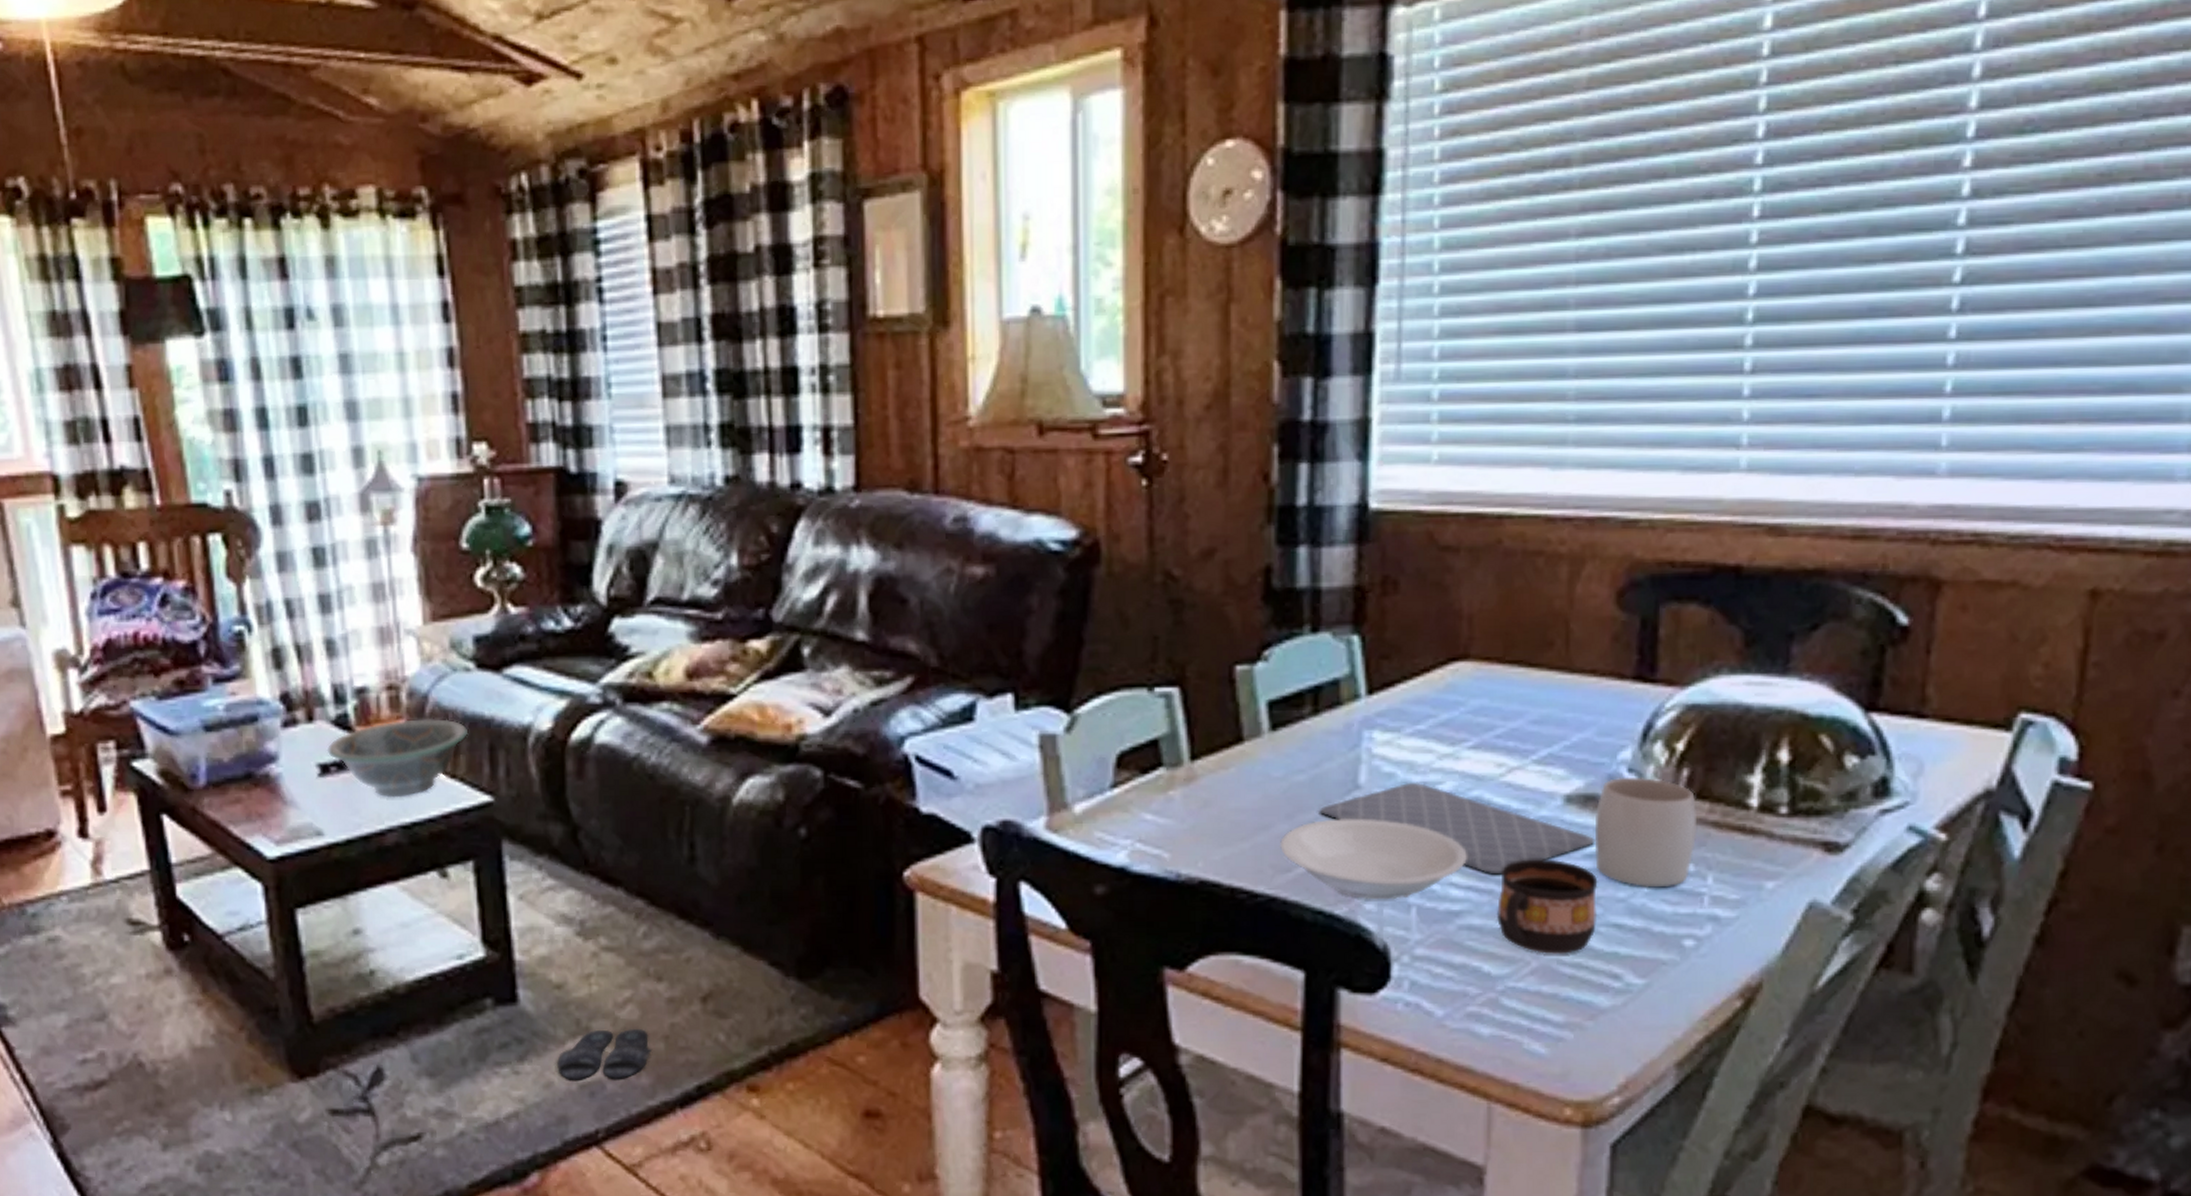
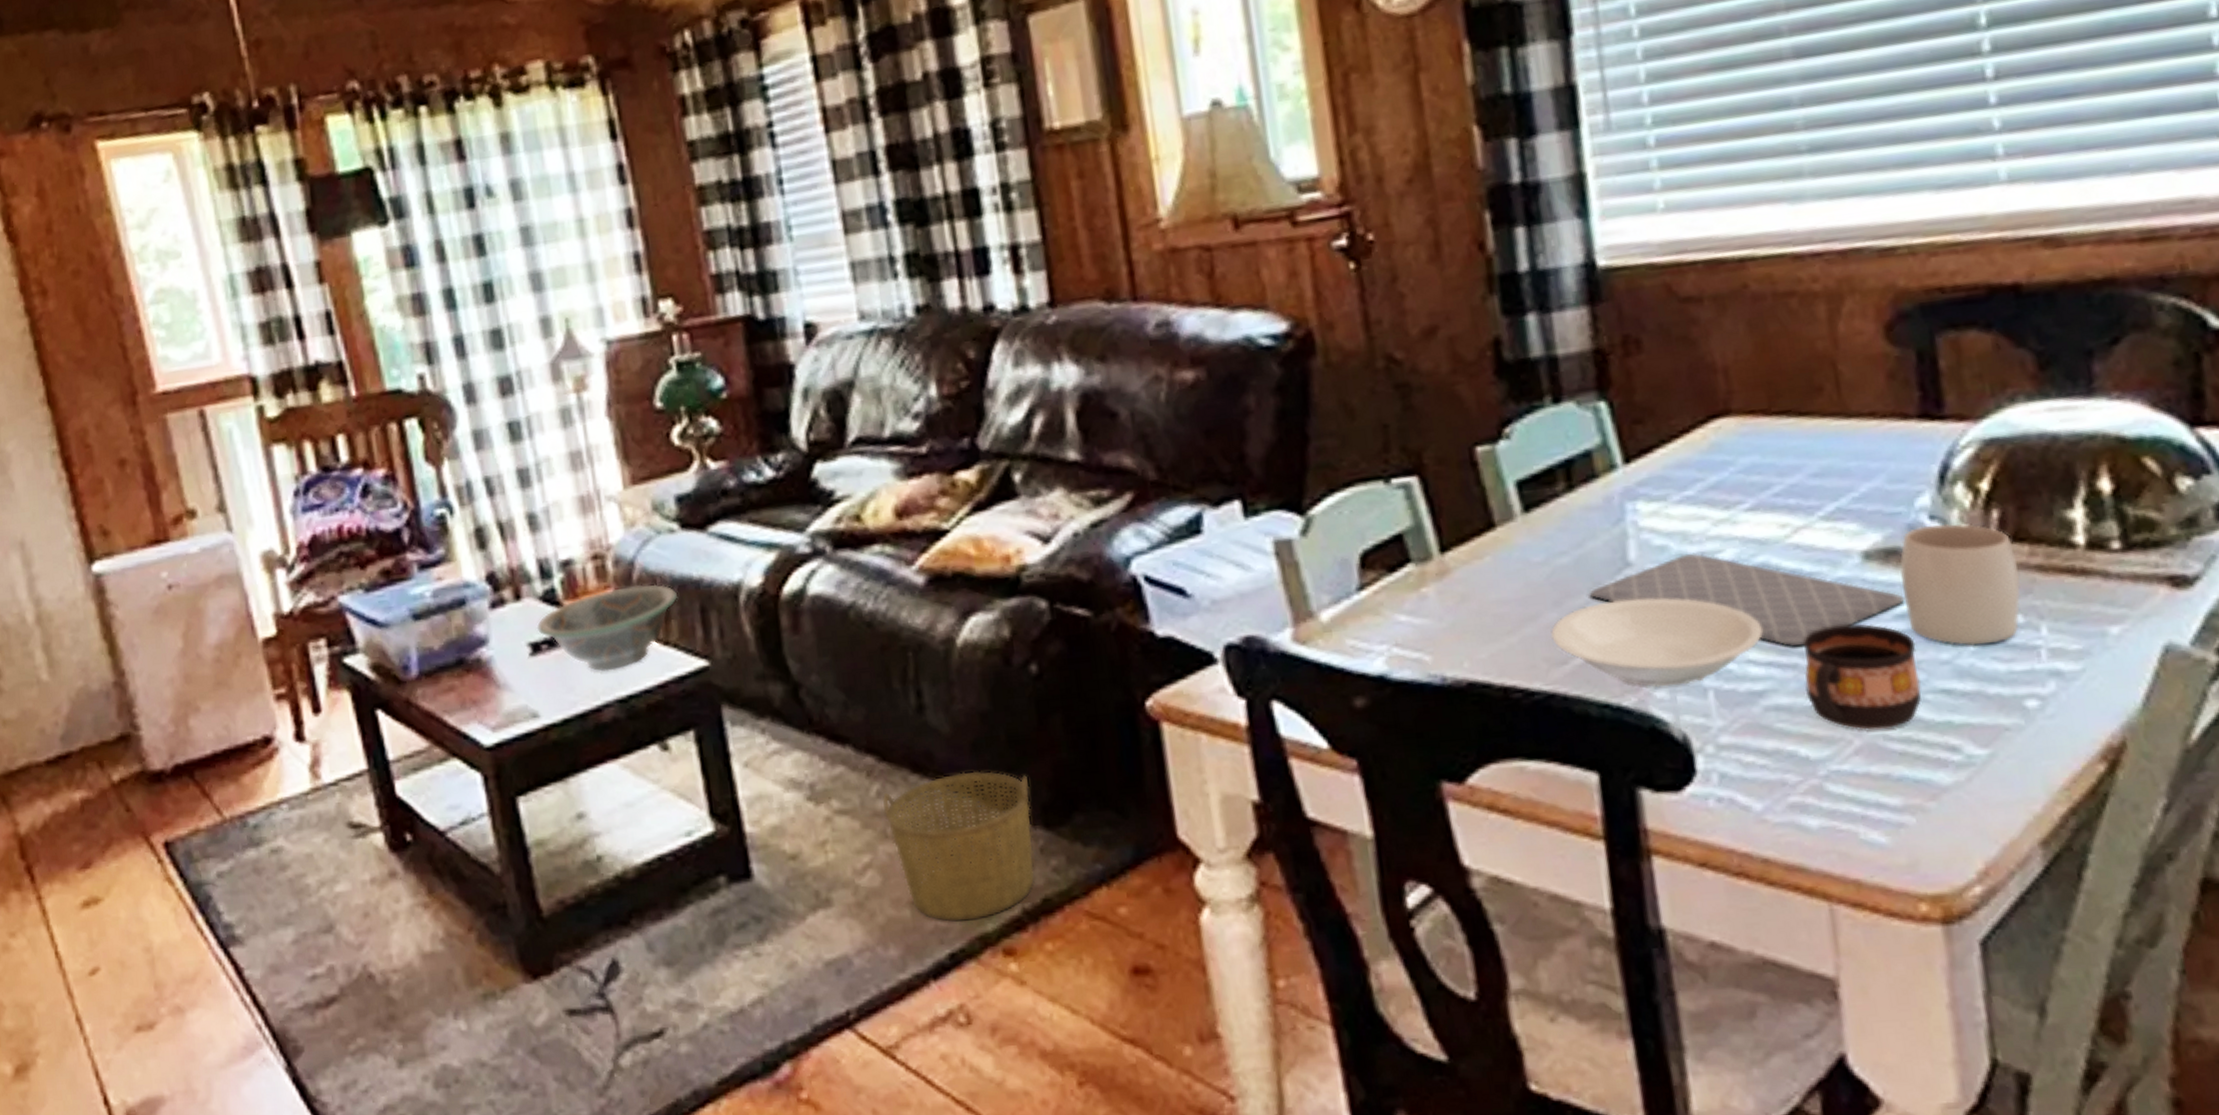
slippers: present [556,1029,653,1082] -> none [798,896,899,959]
basket: none [647,922,788,1057] -> present [881,771,1035,922]

